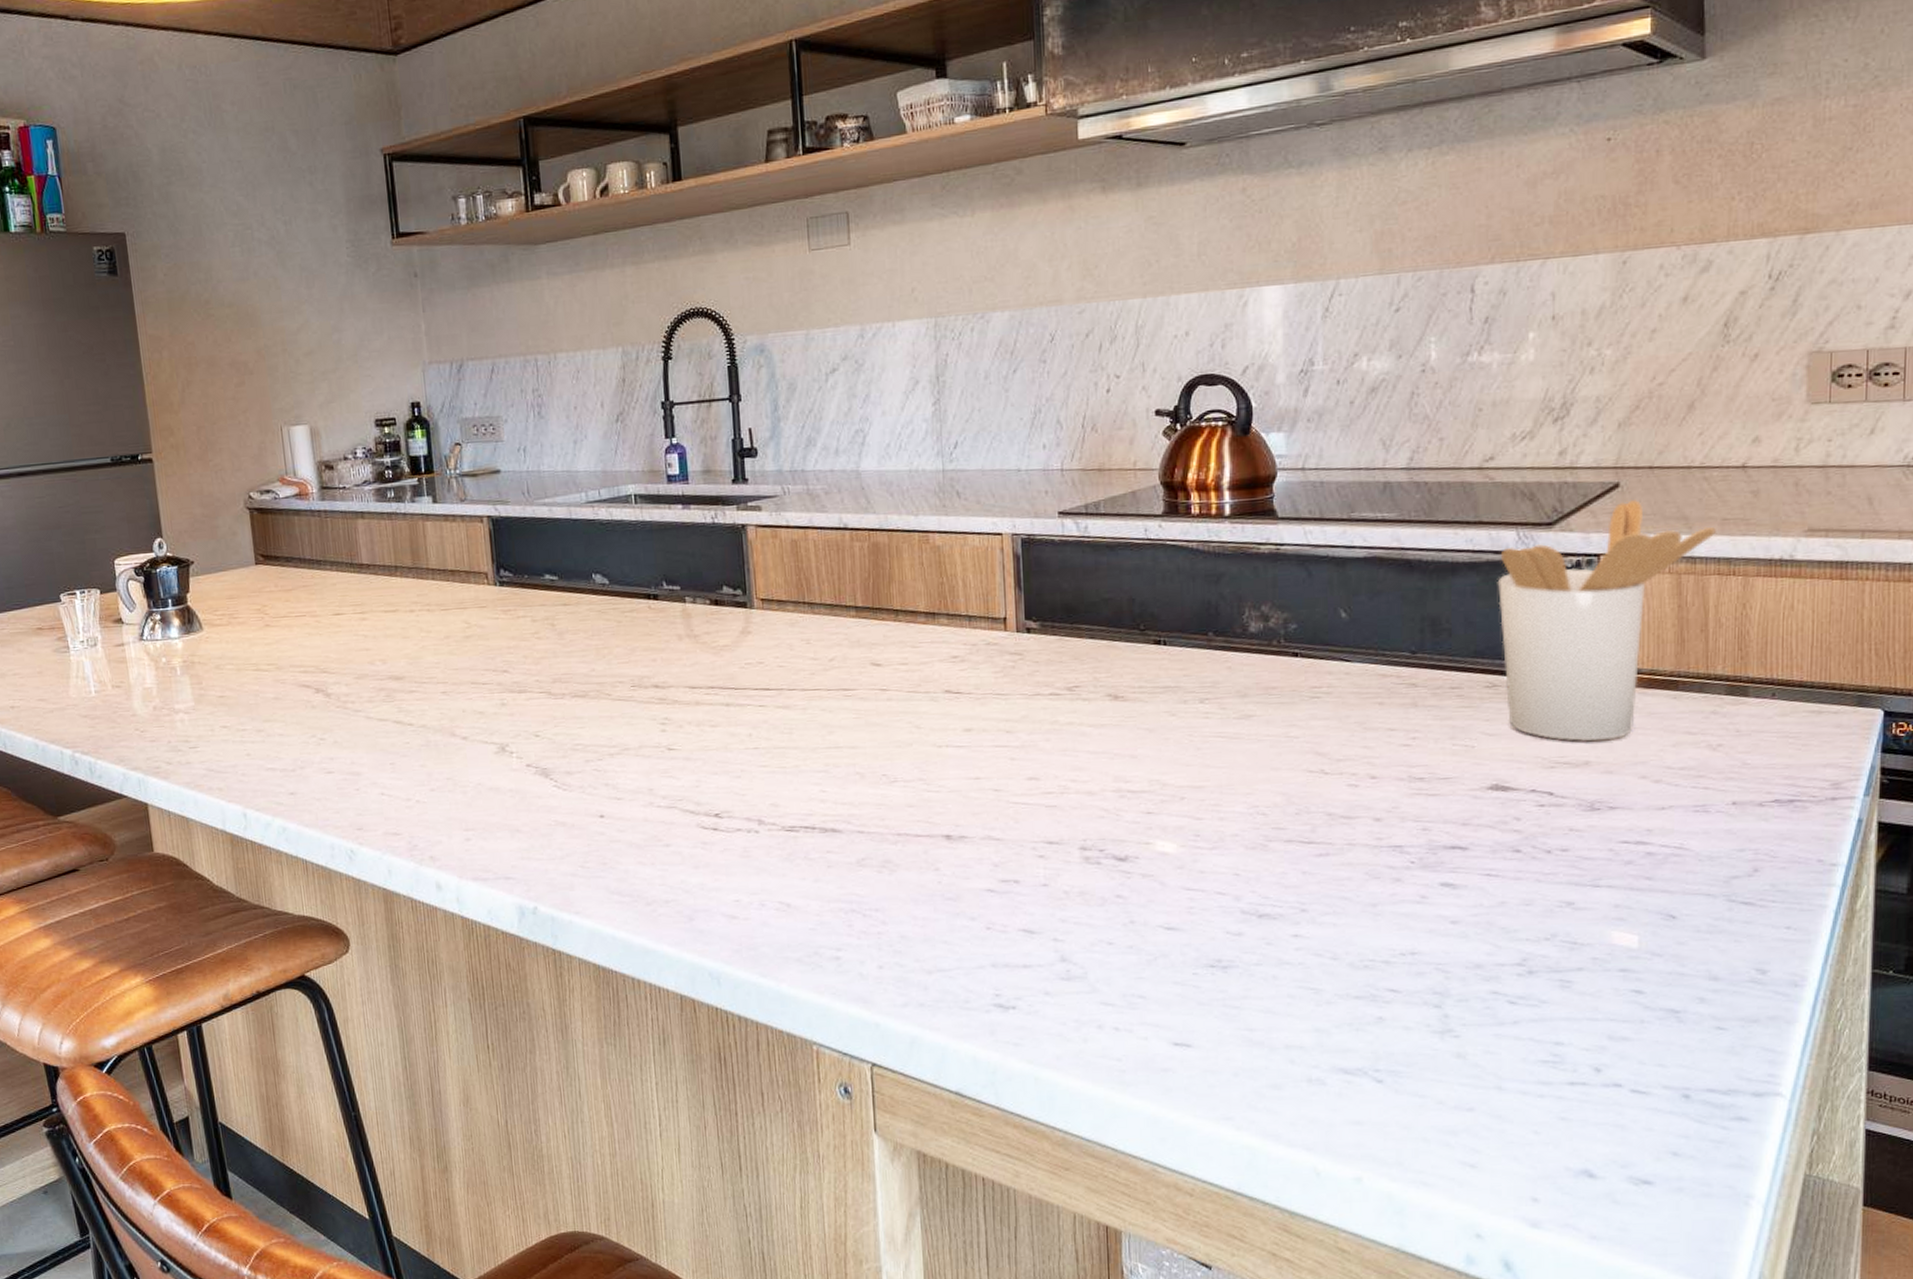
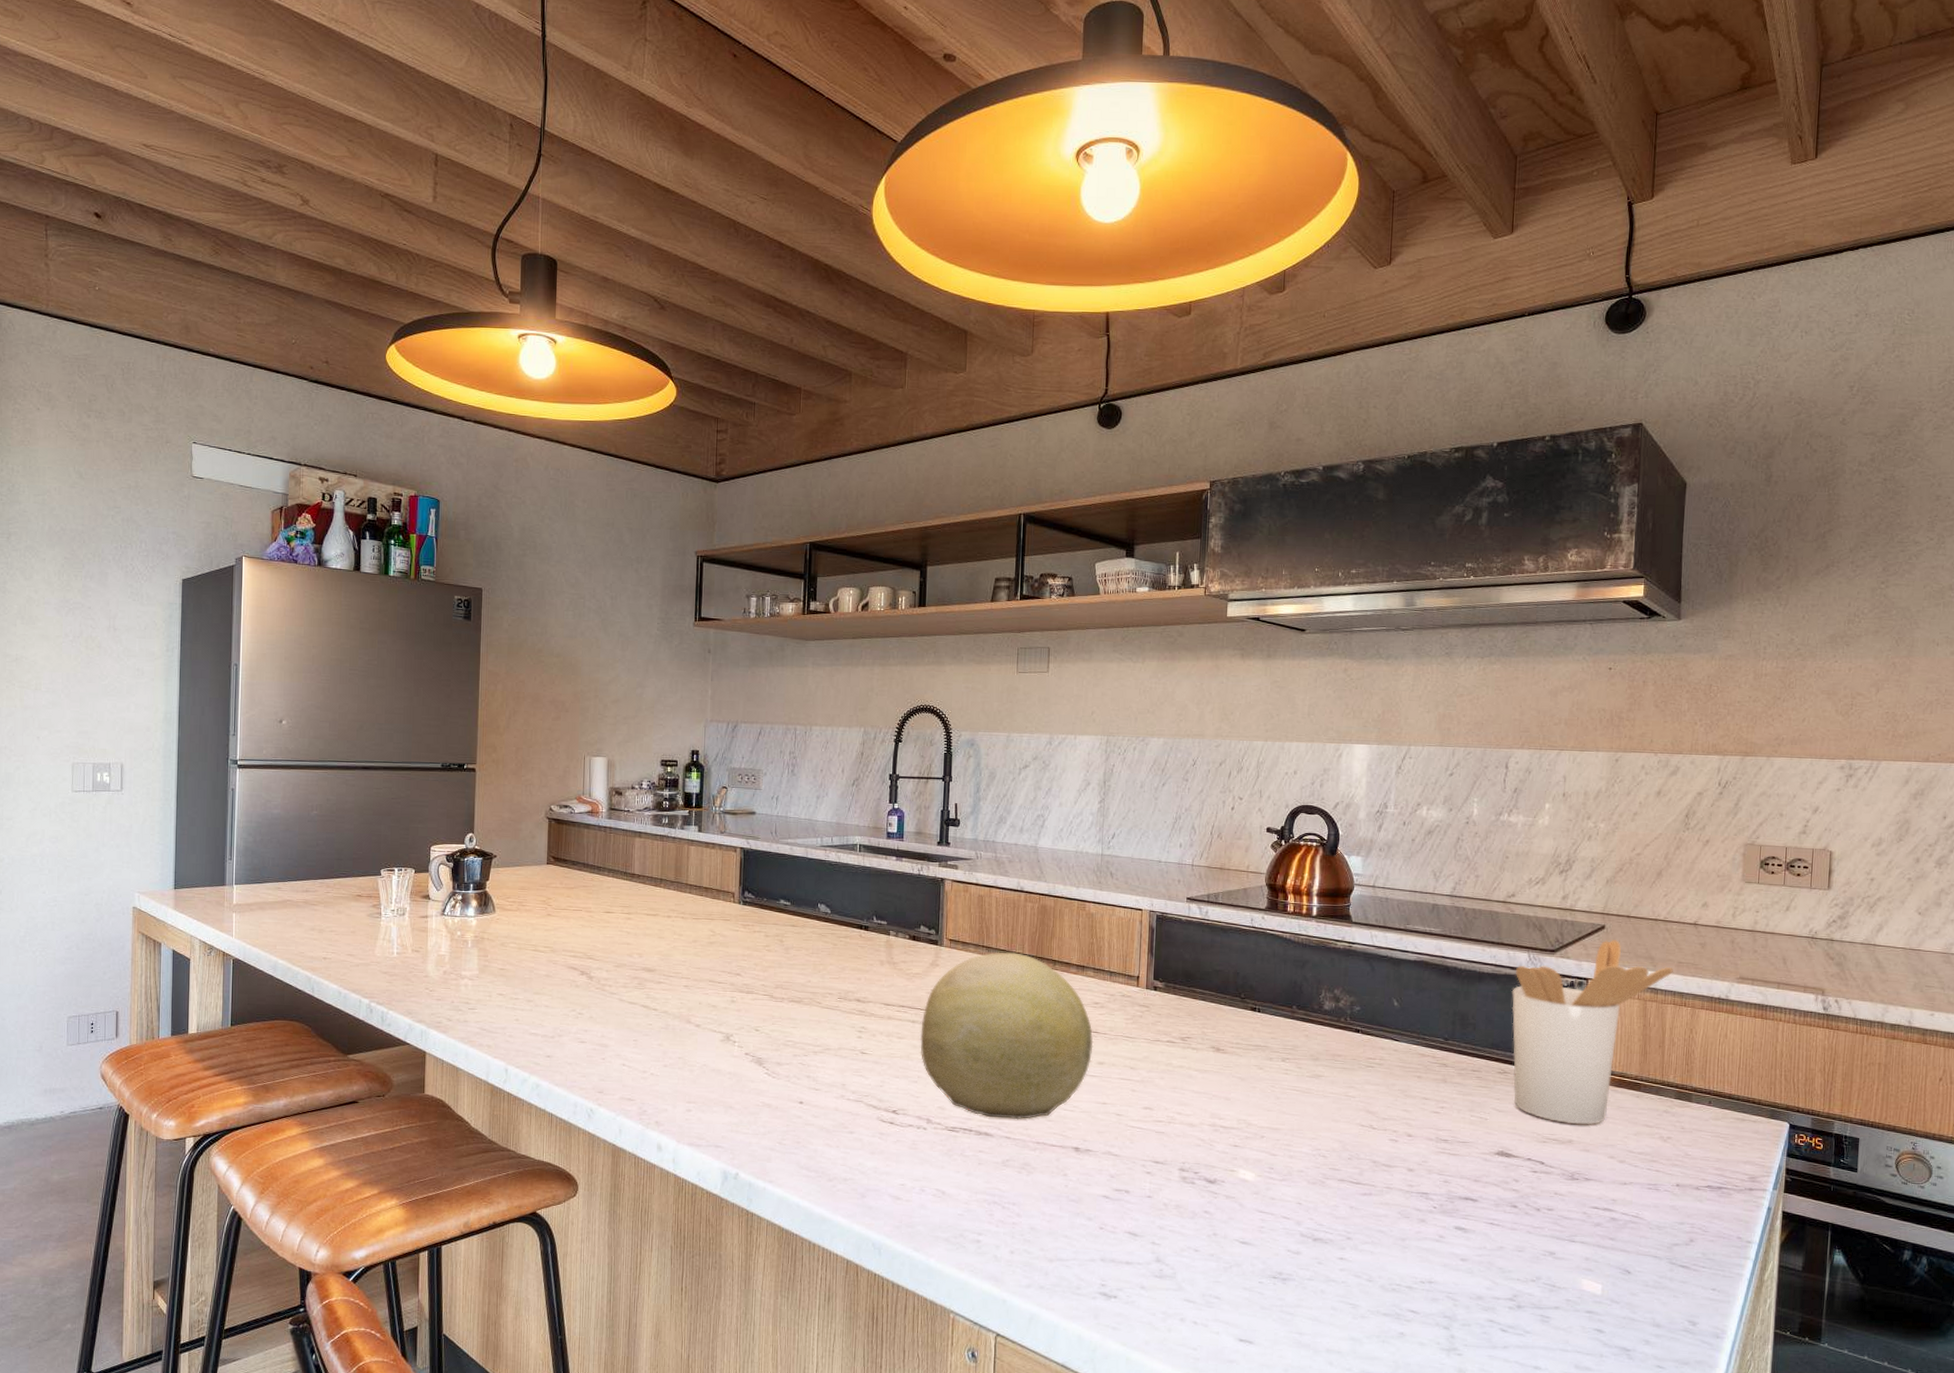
fruit: none [737,606,957,810] -> present [920,952,1094,1120]

